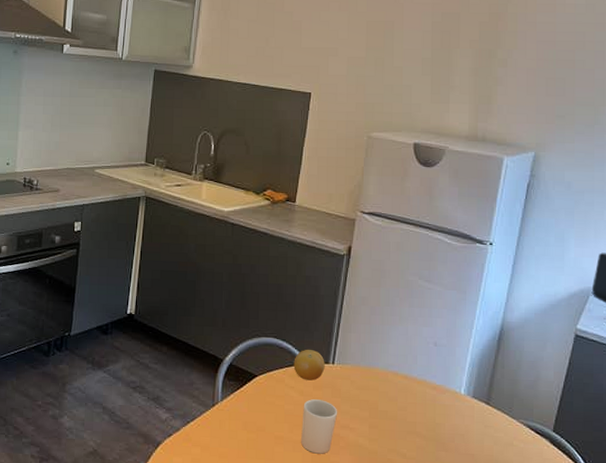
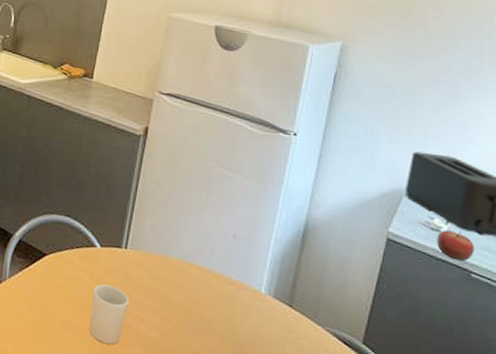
fruit: present [293,349,325,381] -> none [84,230,117,265]

